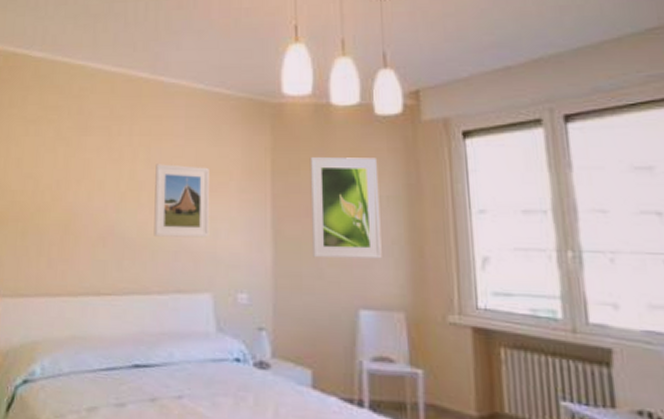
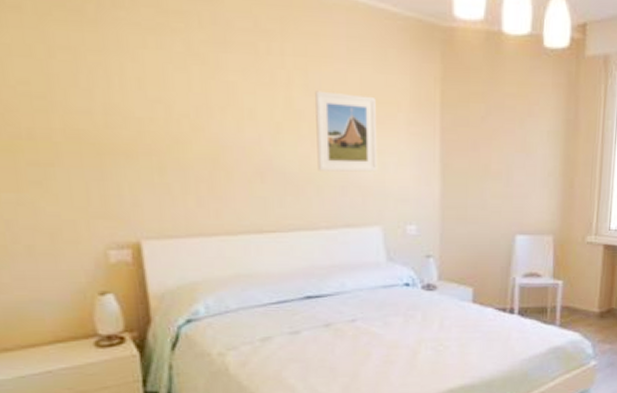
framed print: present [309,157,382,259] -> none [478,90,542,191]

